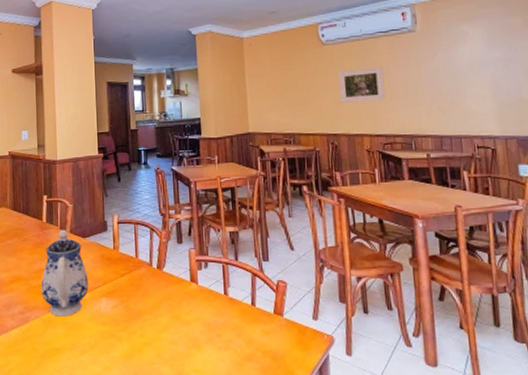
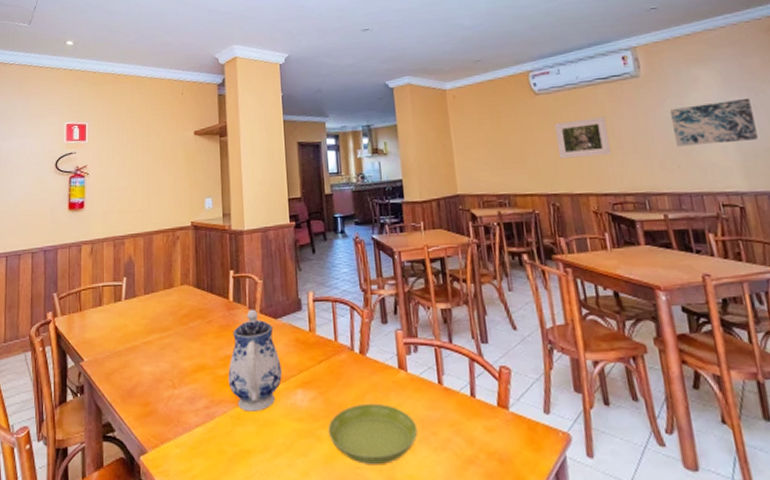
saucer: none [127,310,205,362] -> present [328,403,418,466]
wall art: none [439,53,513,95] -> present [669,98,758,147]

